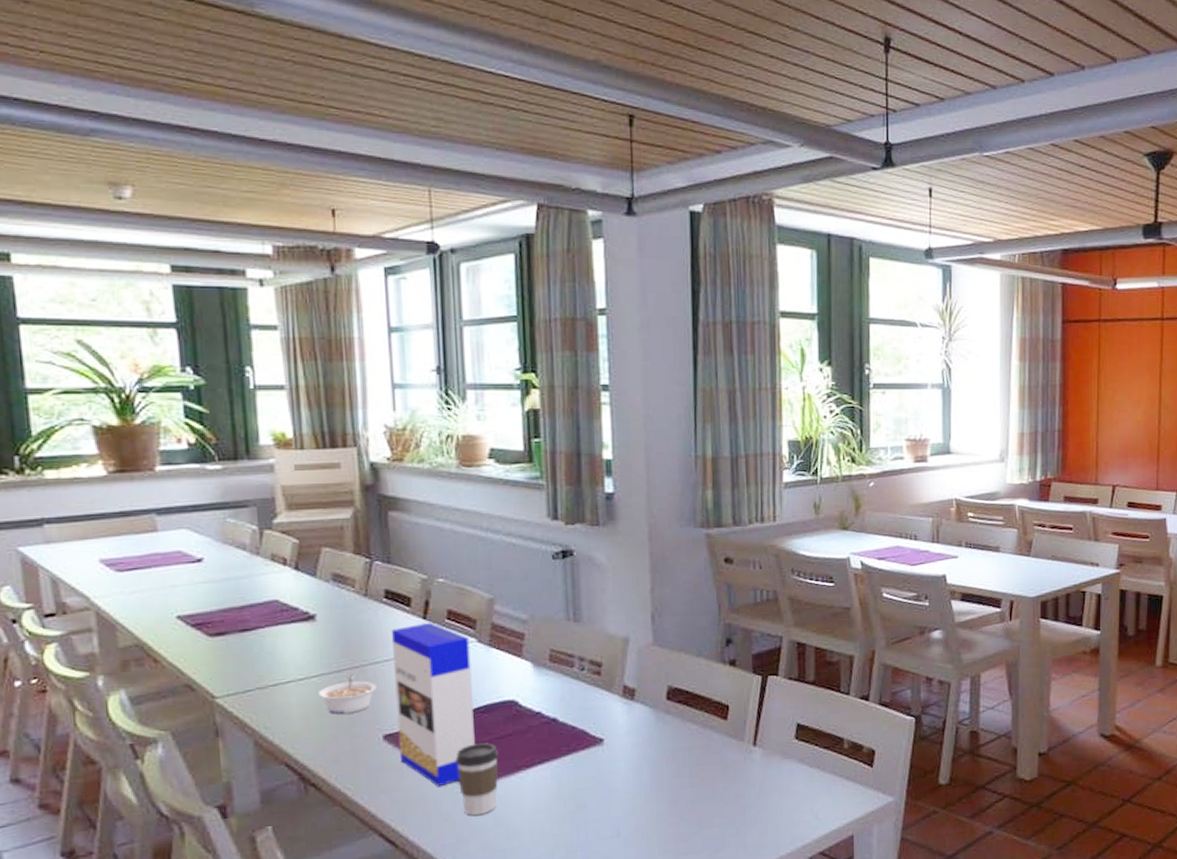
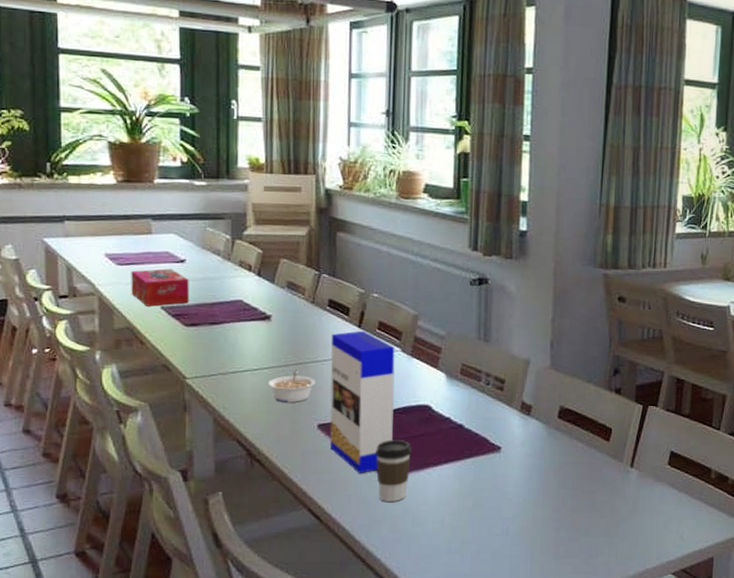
tissue box: none [135,571,211,617] -> present [131,269,189,306]

